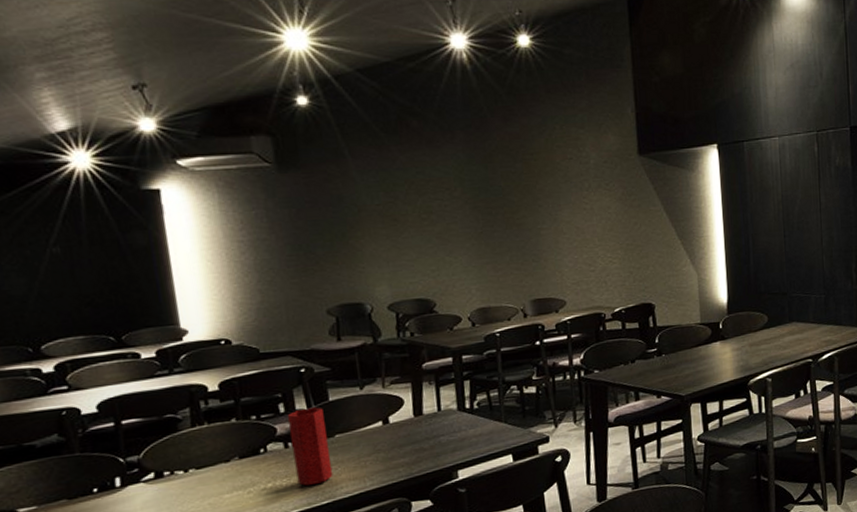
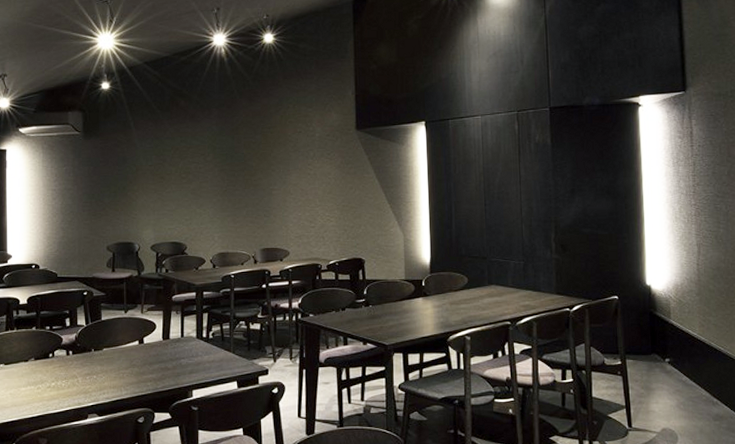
vase: present [287,407,333,487] -> none [71,324,99,389]

